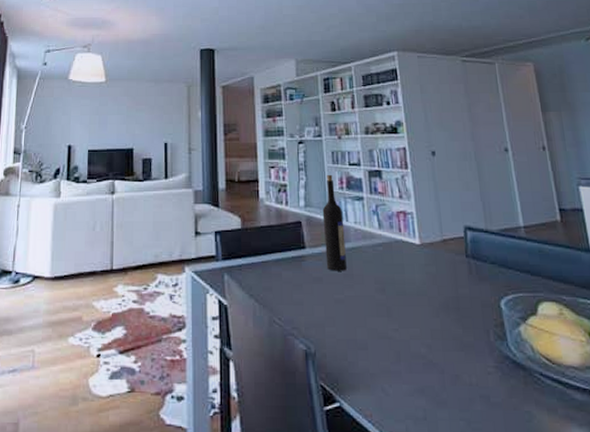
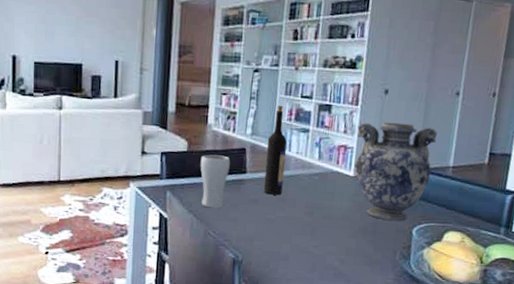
drinking glass: none [256,230,288,291] -> present [200,154,230,208]
decorative vase: none [412,184,504,294] -> present [354,122,438,222]

